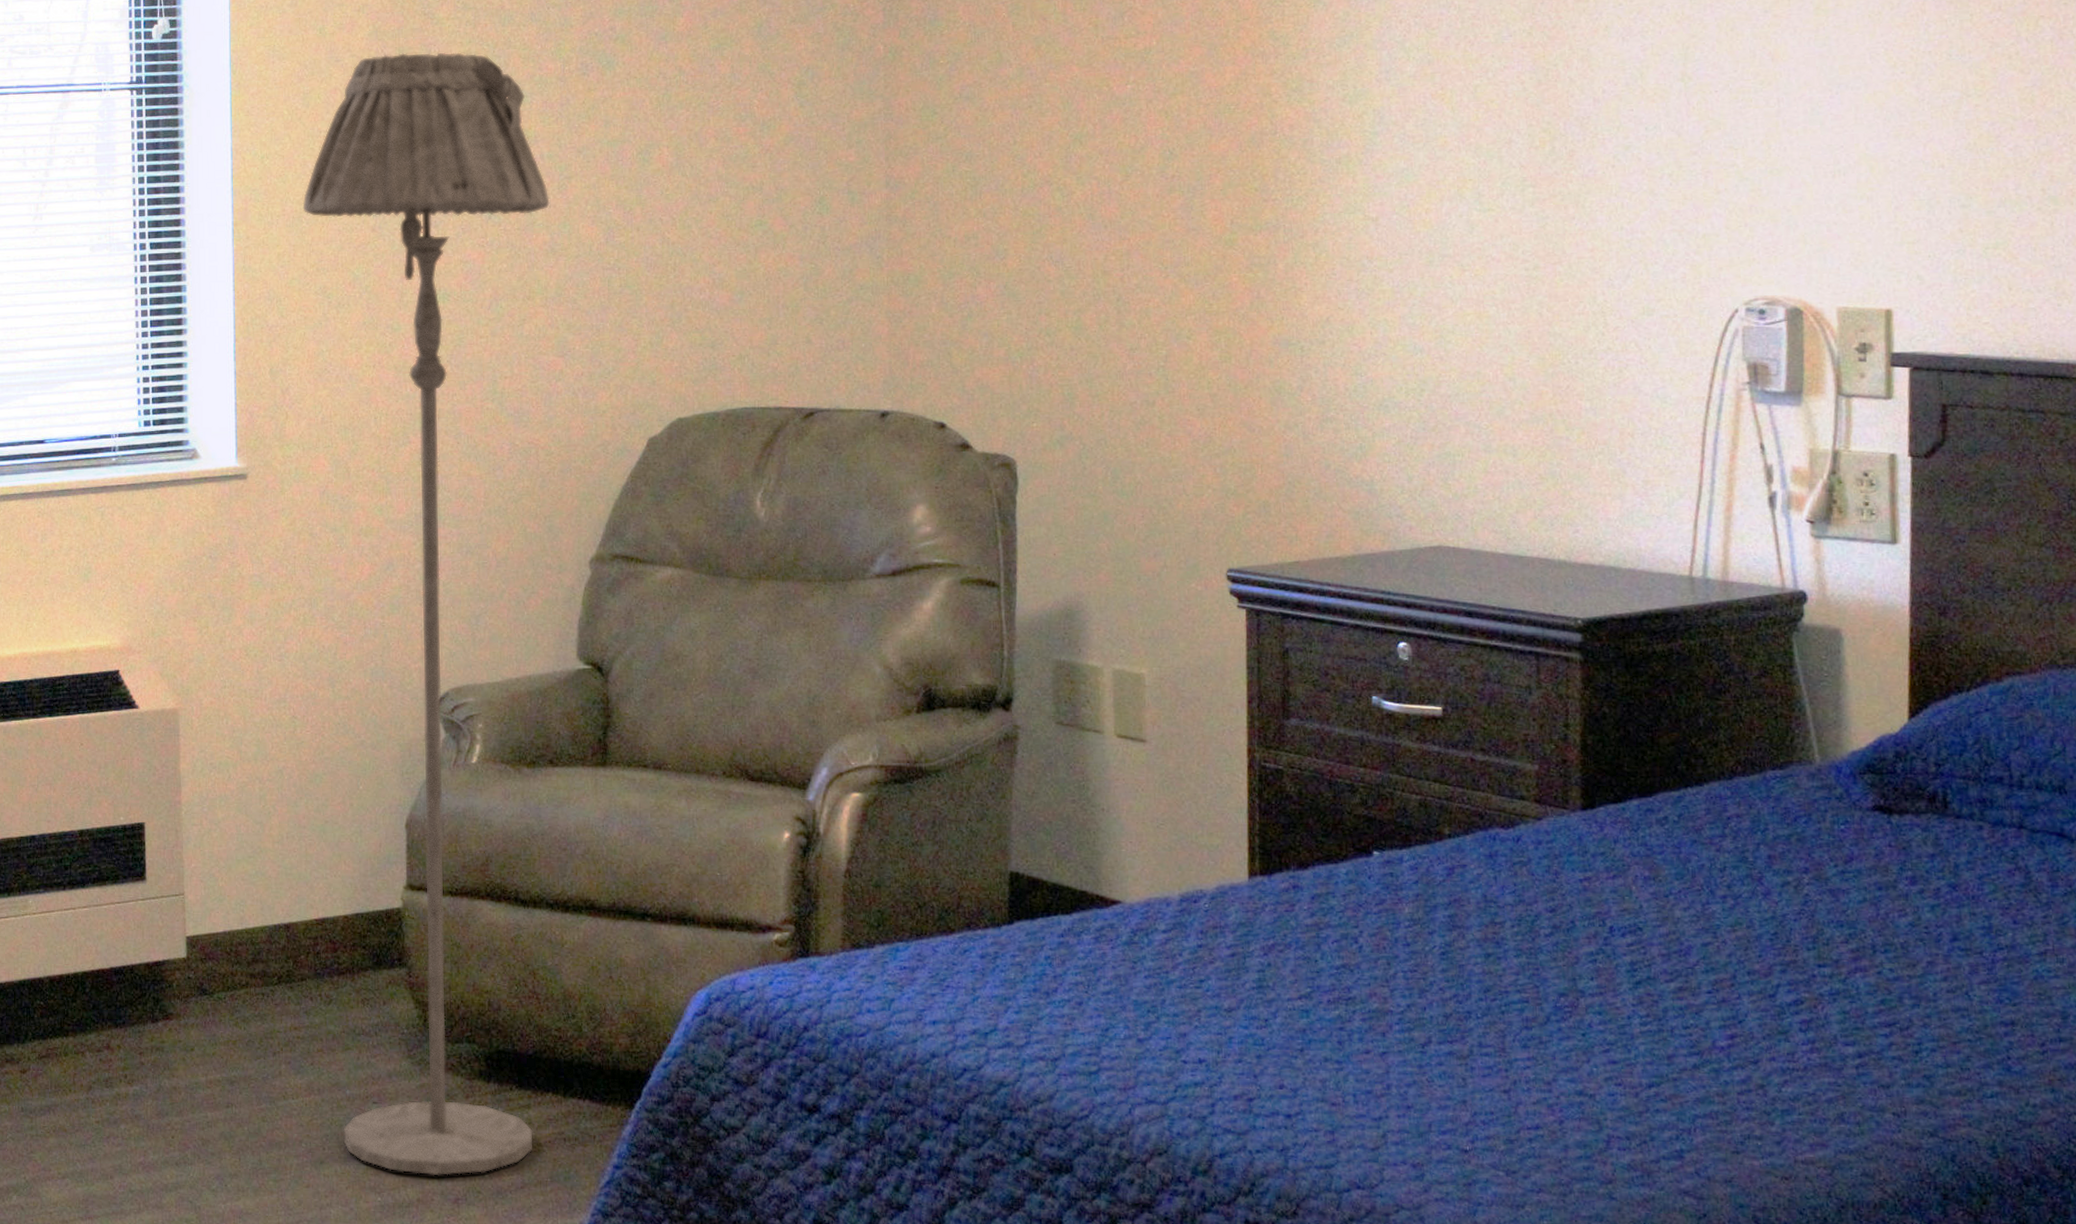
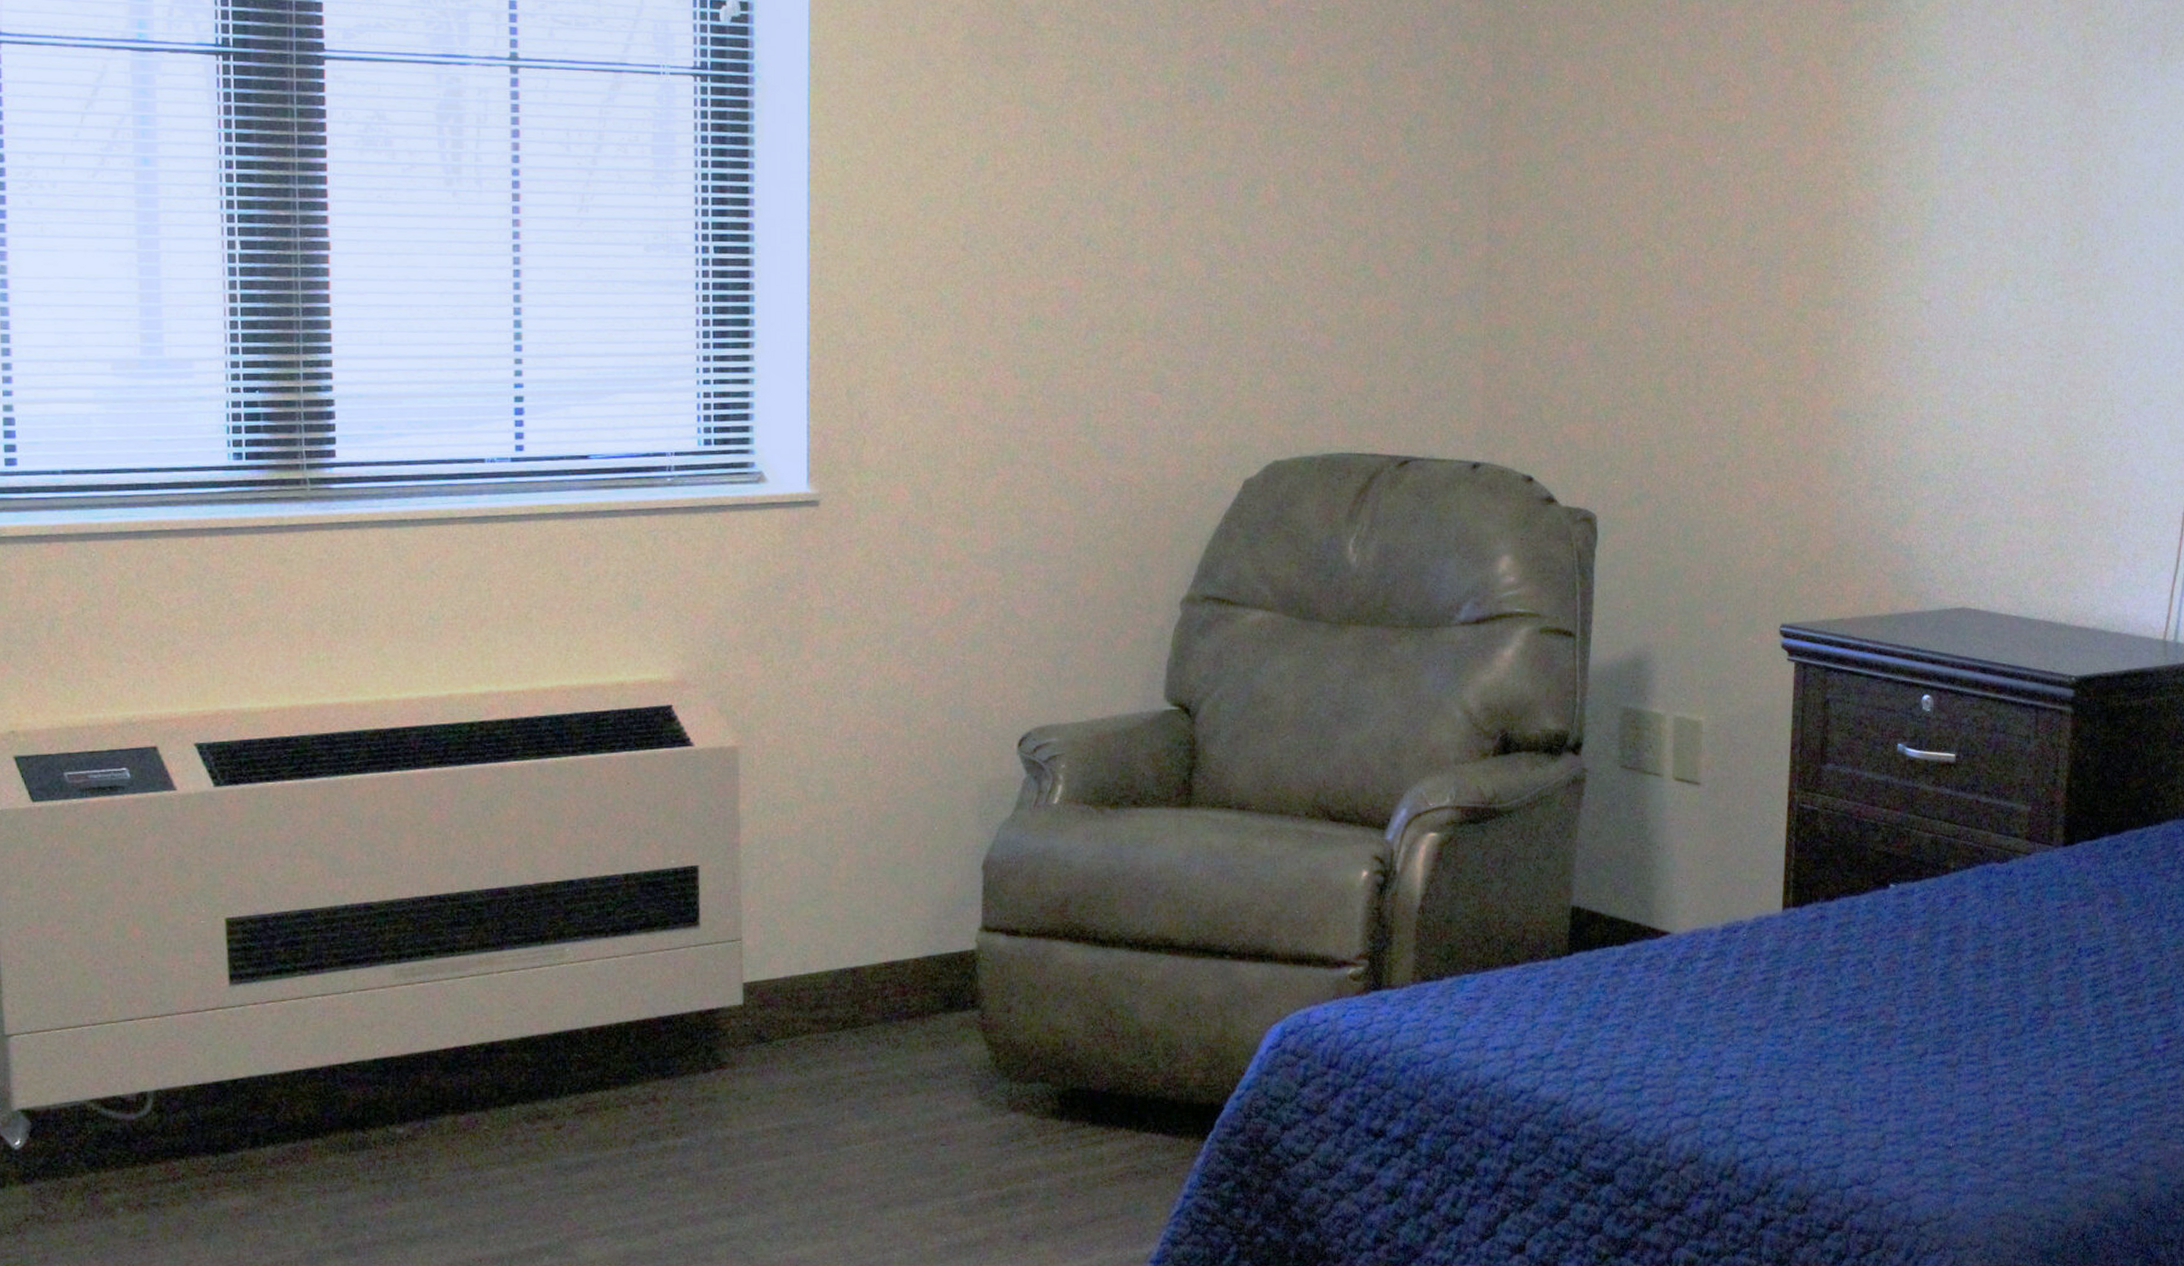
floor lamp: present [302,52,550,1176] -> none [886,61,1152,1214]

